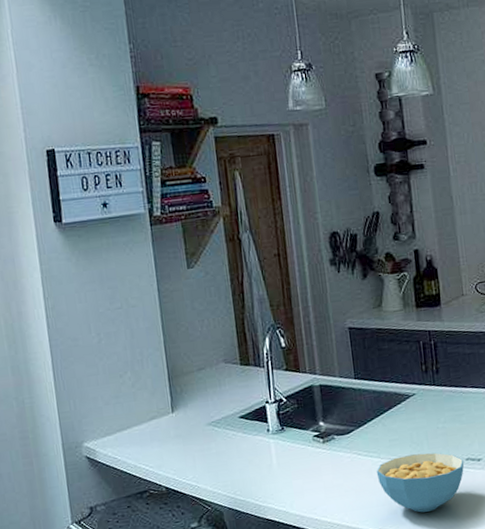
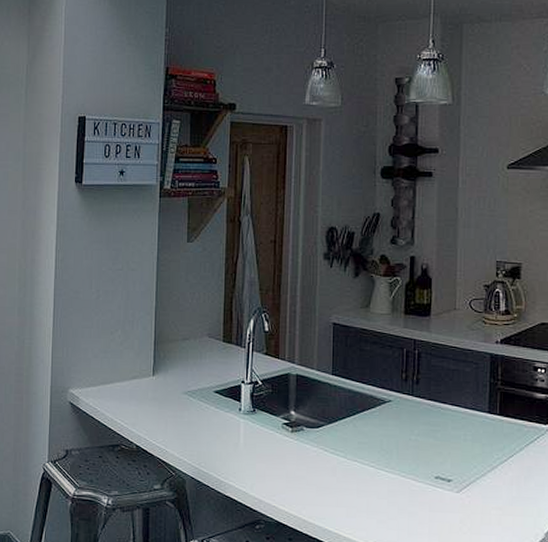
cereal bowl: present [376,452,464,513] -> none [340,461,433,523]

